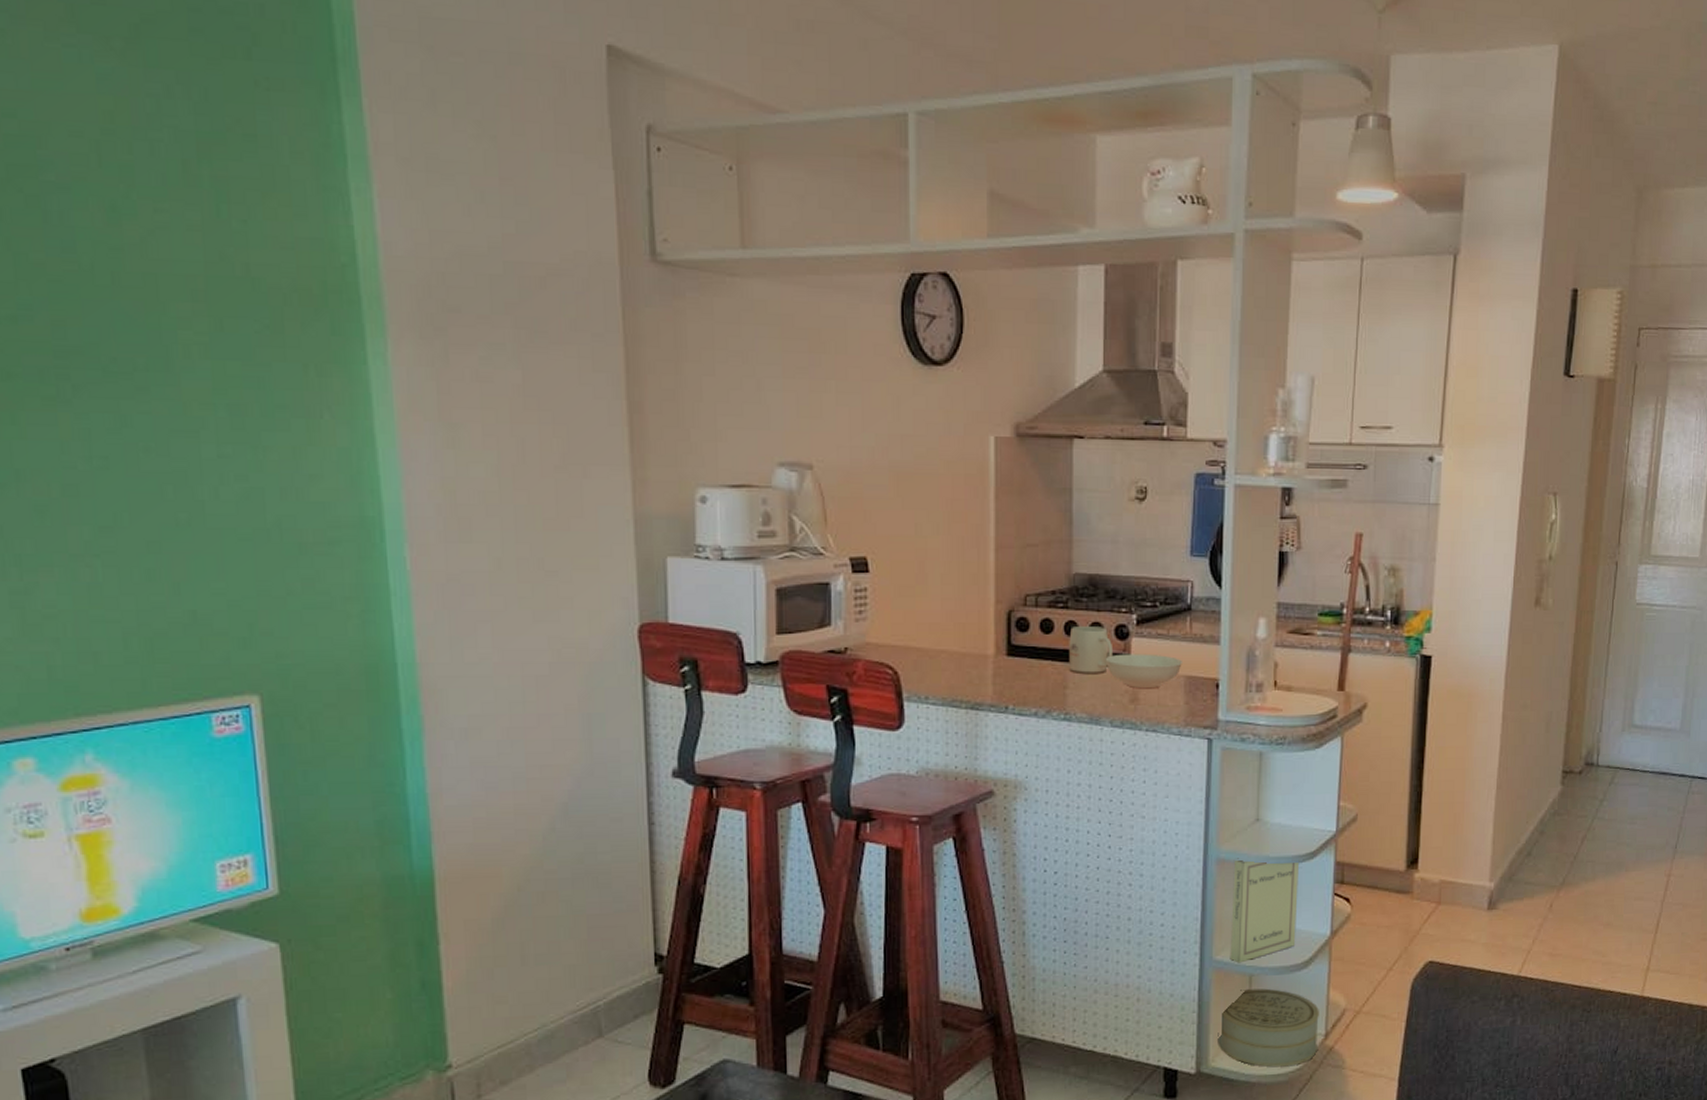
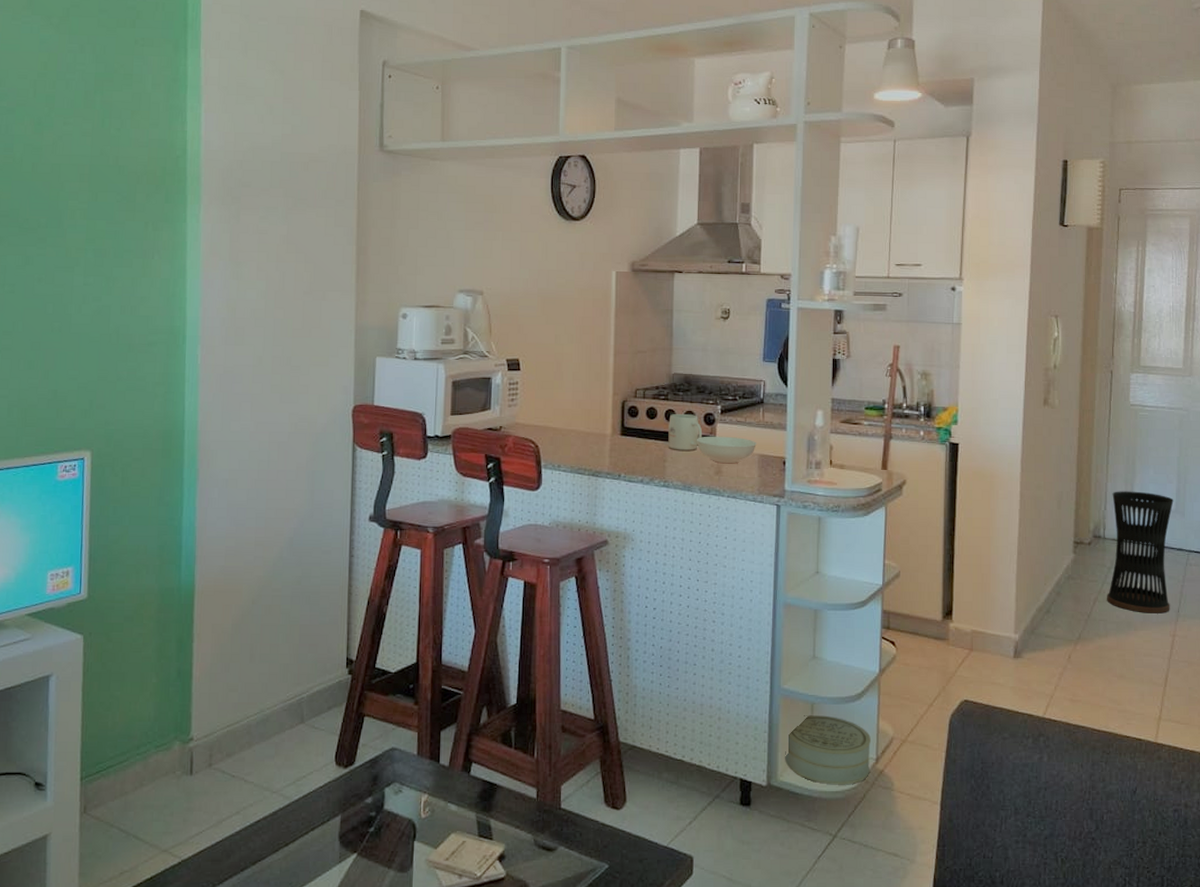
book: present [1231,858,1300,963] -> none [796,603,853,692]
umbrella stand: none [1597,708,1679,851] -> present [1107,491,1174,614]

